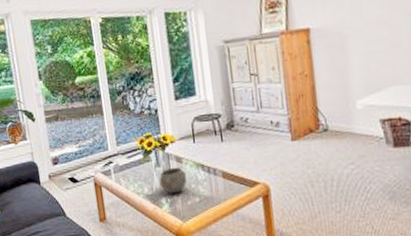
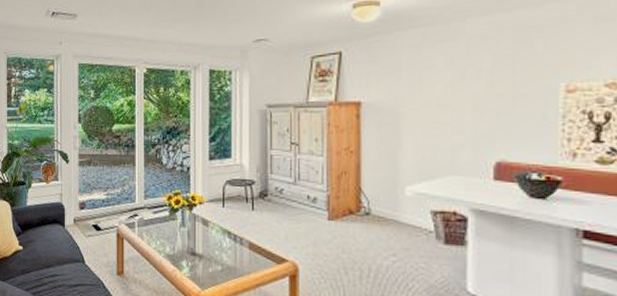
bowl: present [159,167,187,194] -> none [182,229,211,258]

